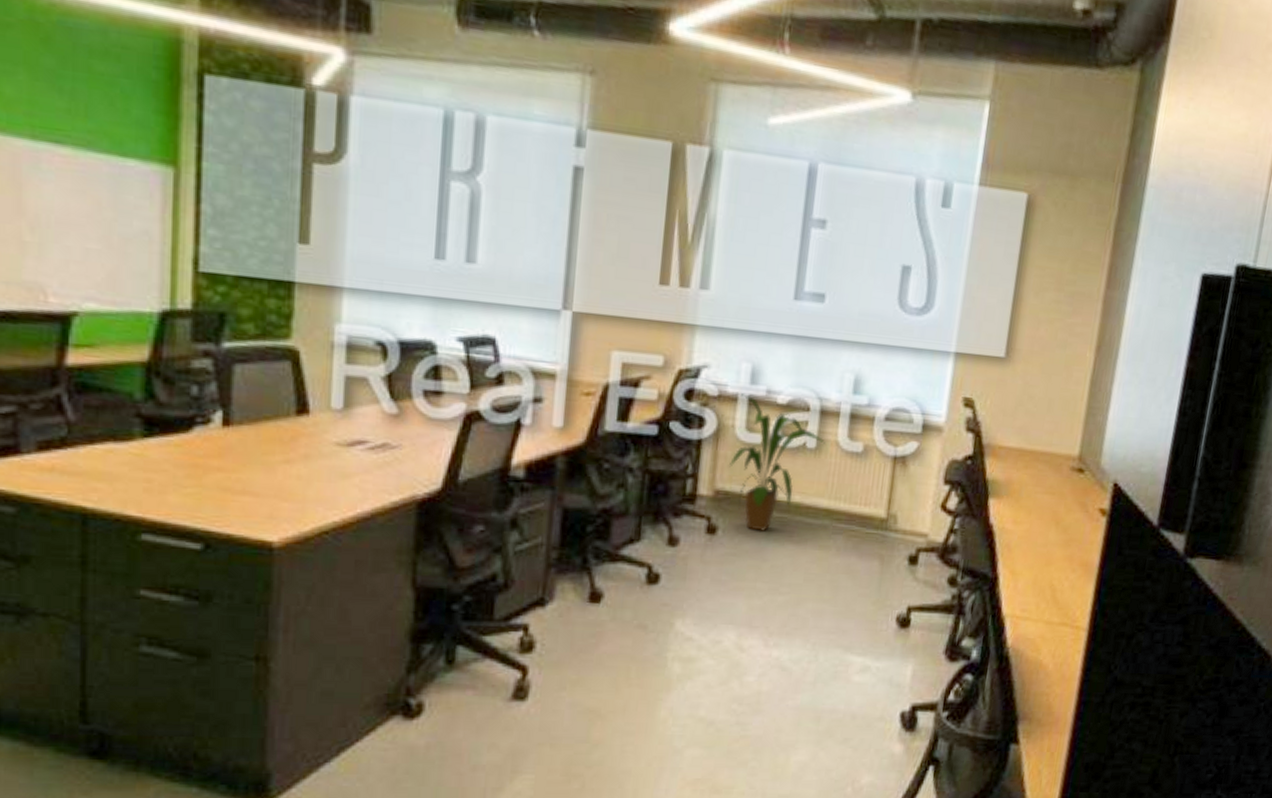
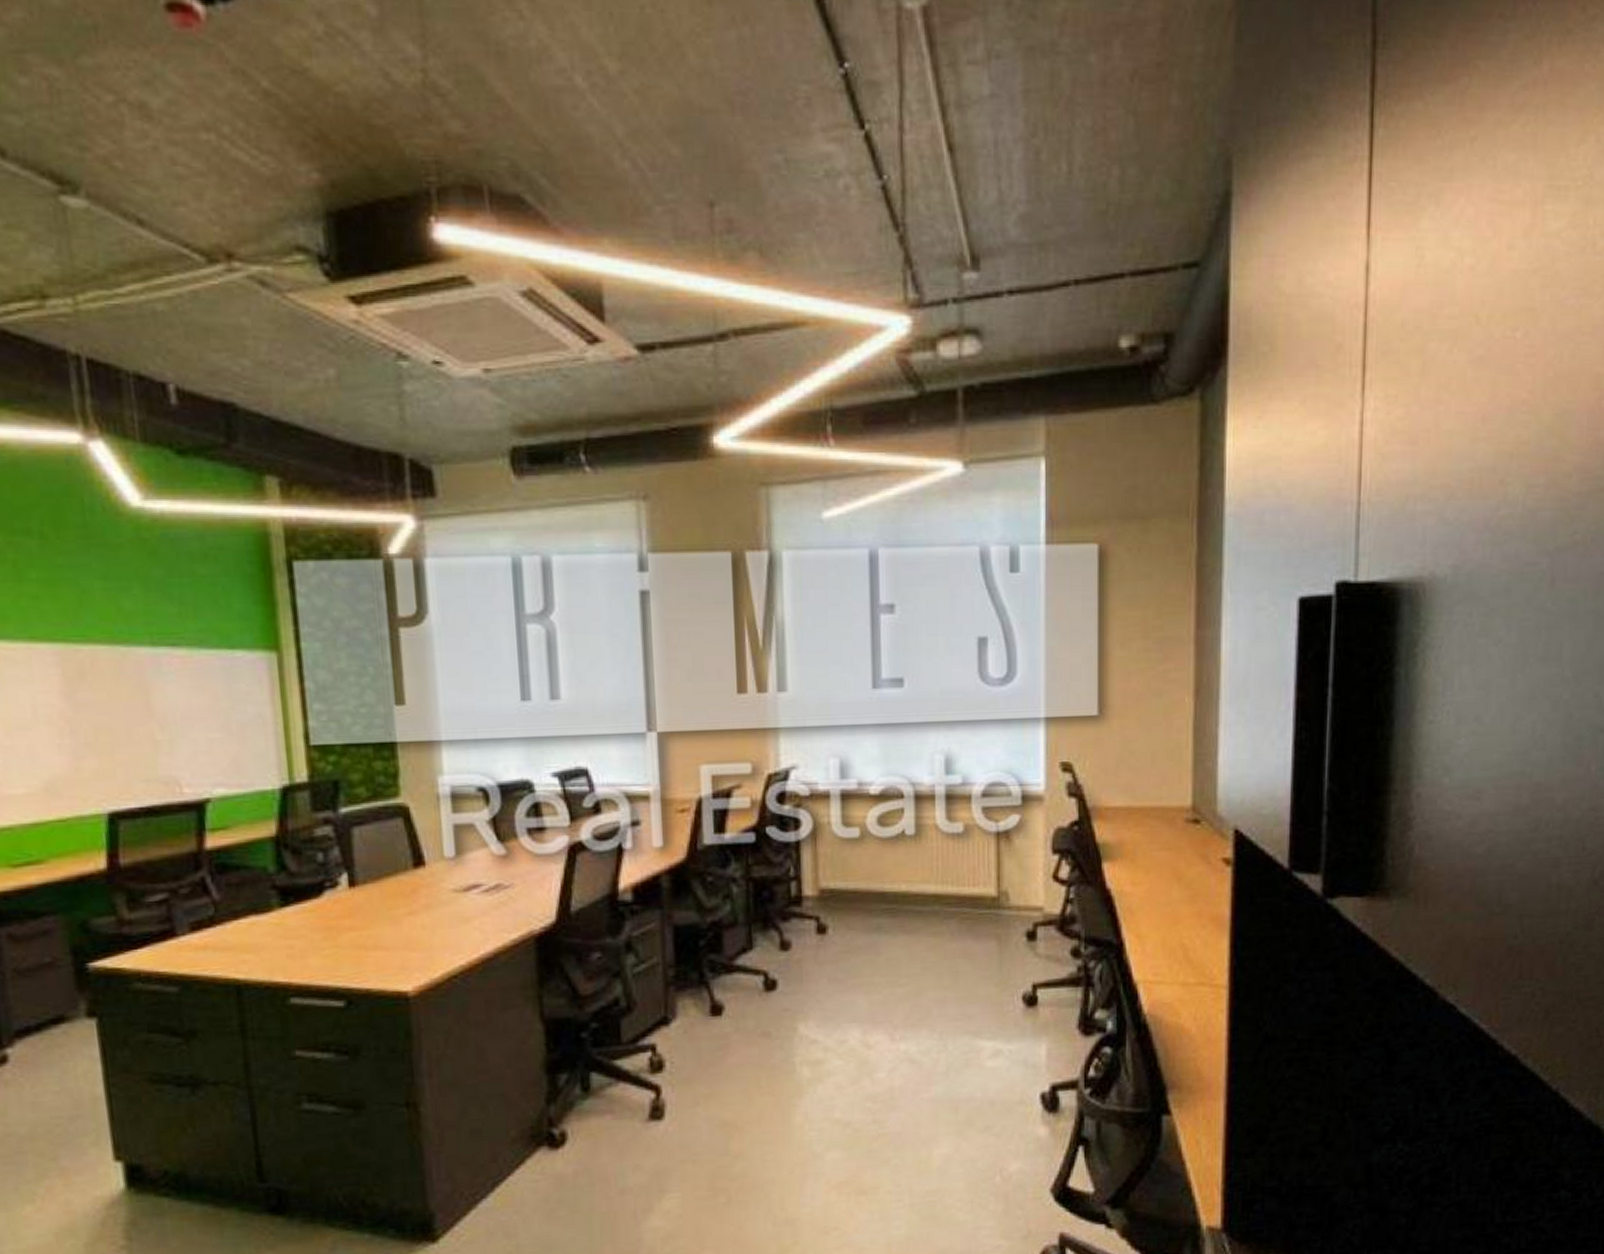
house plant: present [729,393,825,531] -> none [828,789,924,925]

